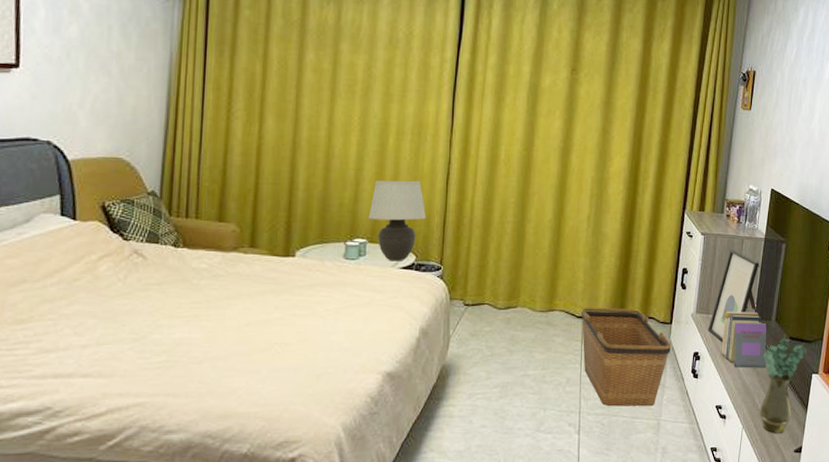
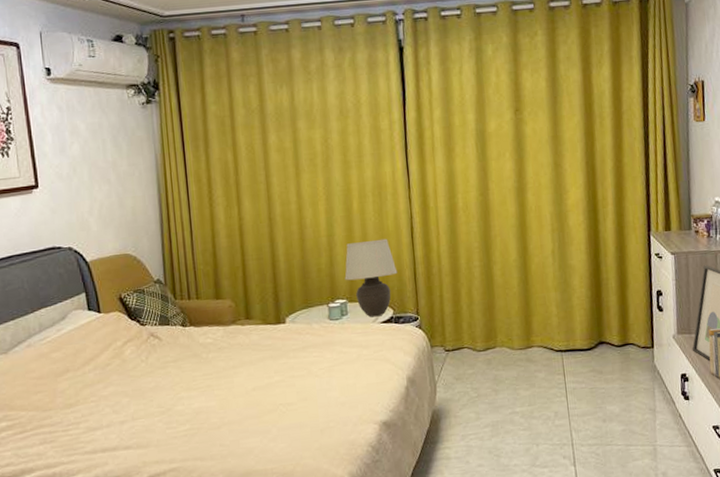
bicycle basket: present [581,308,671,407] -> none [559,337,656,436]

